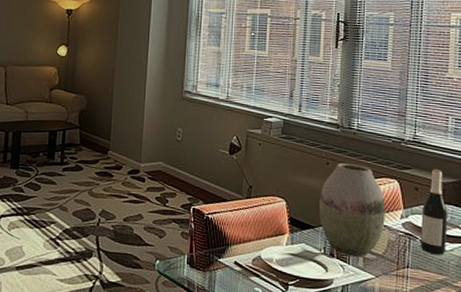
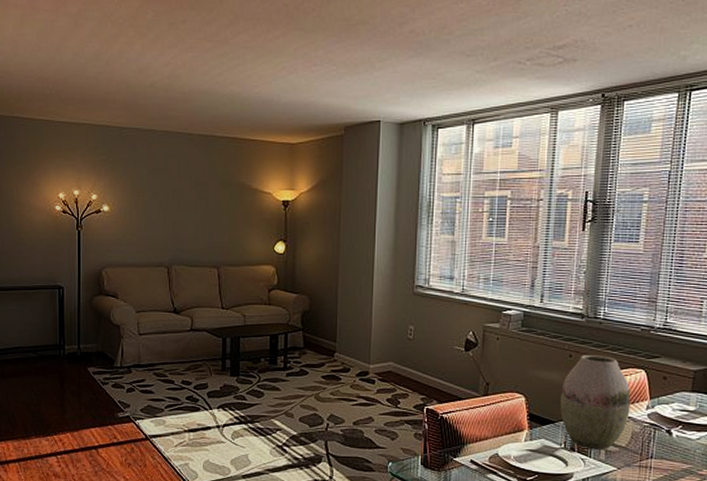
wine bottle: present [420,168,448,255] -> none [665,356,696,444]

